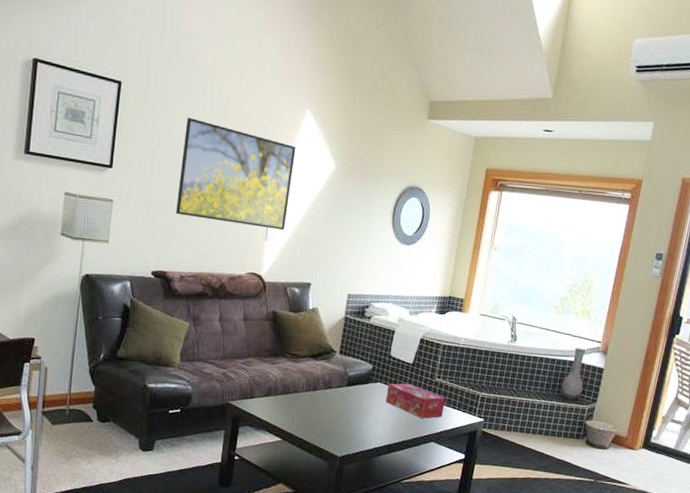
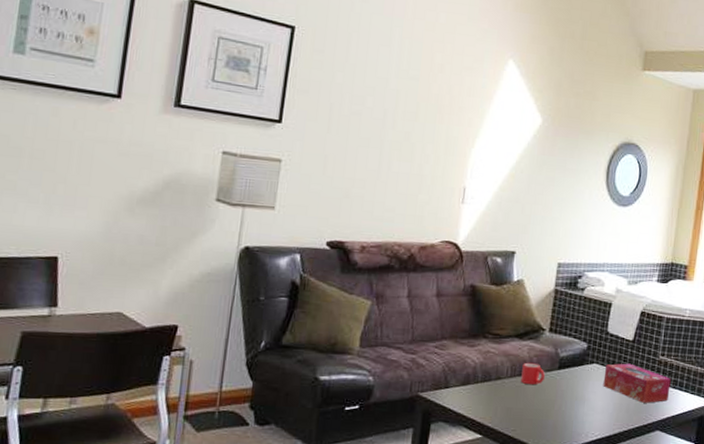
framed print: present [176,118,296,231] -> none [357,67,497,193]
mug: none [315,379,335,398] -> present [521,362,545,385]

